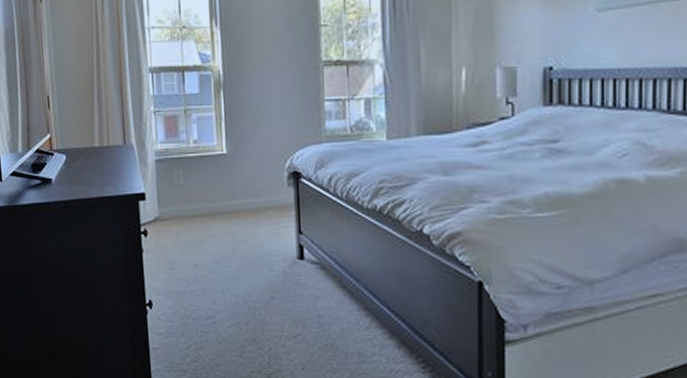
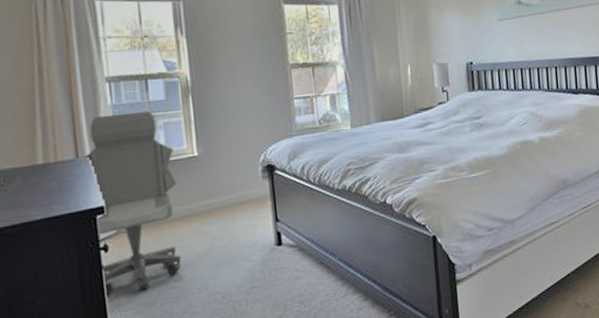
office chair: none [130,103,208,279] -> present [84,111,181,297]

